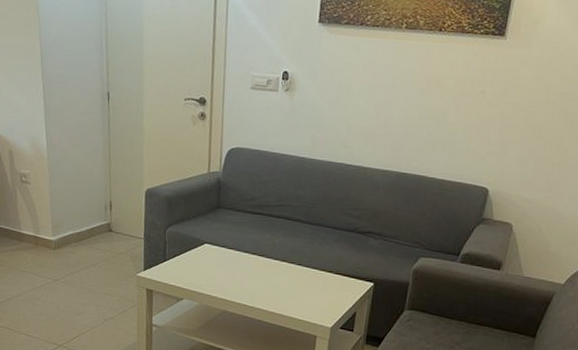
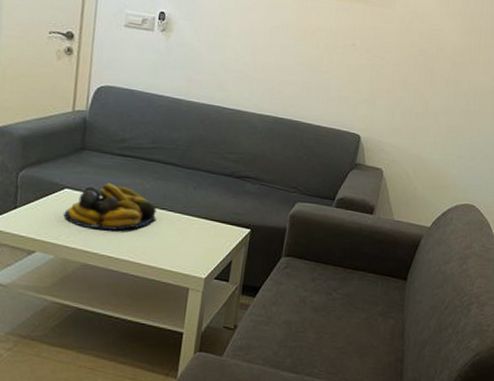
fruit bowl: none [205,238,286,282] -> present [64,183,157,231]

